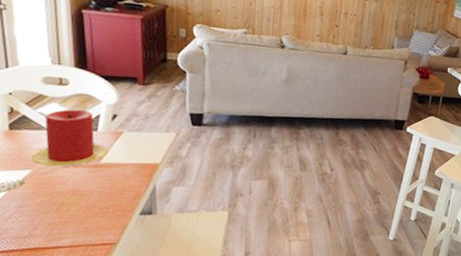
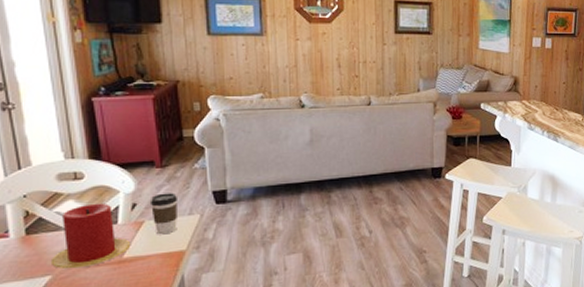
coffee cup: none [129,108,157,147] -> present [149,193,179,235]

